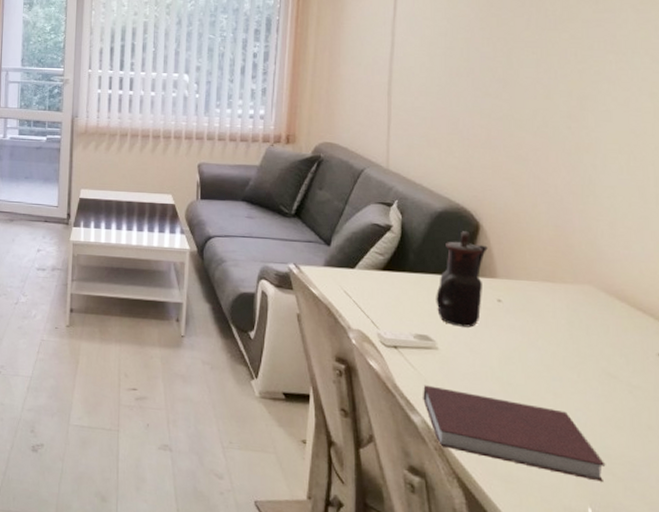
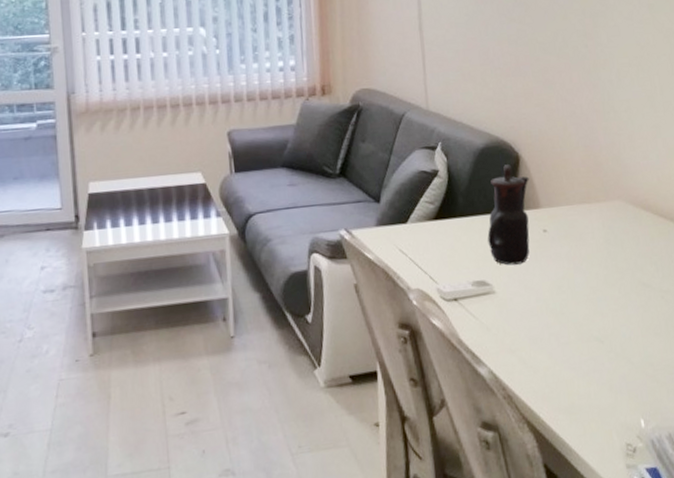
notebook: present [423,385,606,482] -> none [486,329,651,394]

